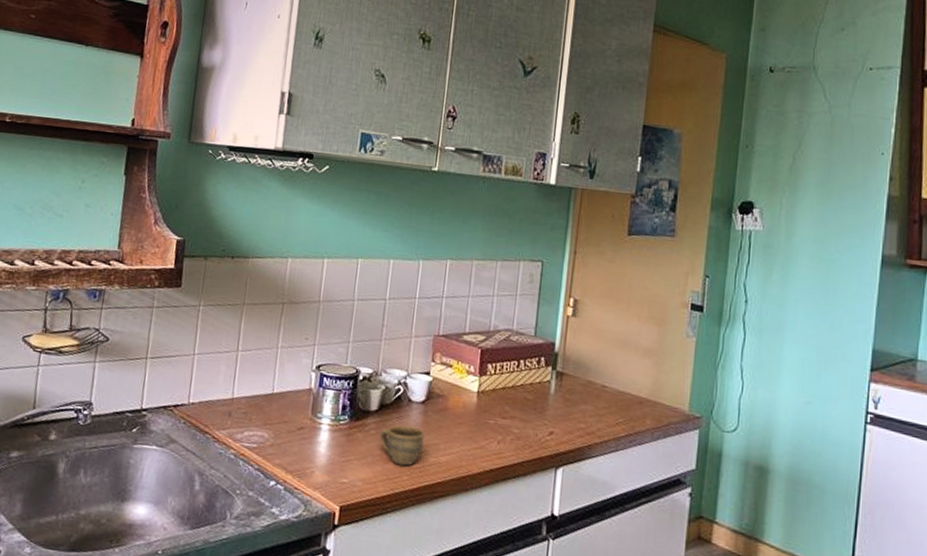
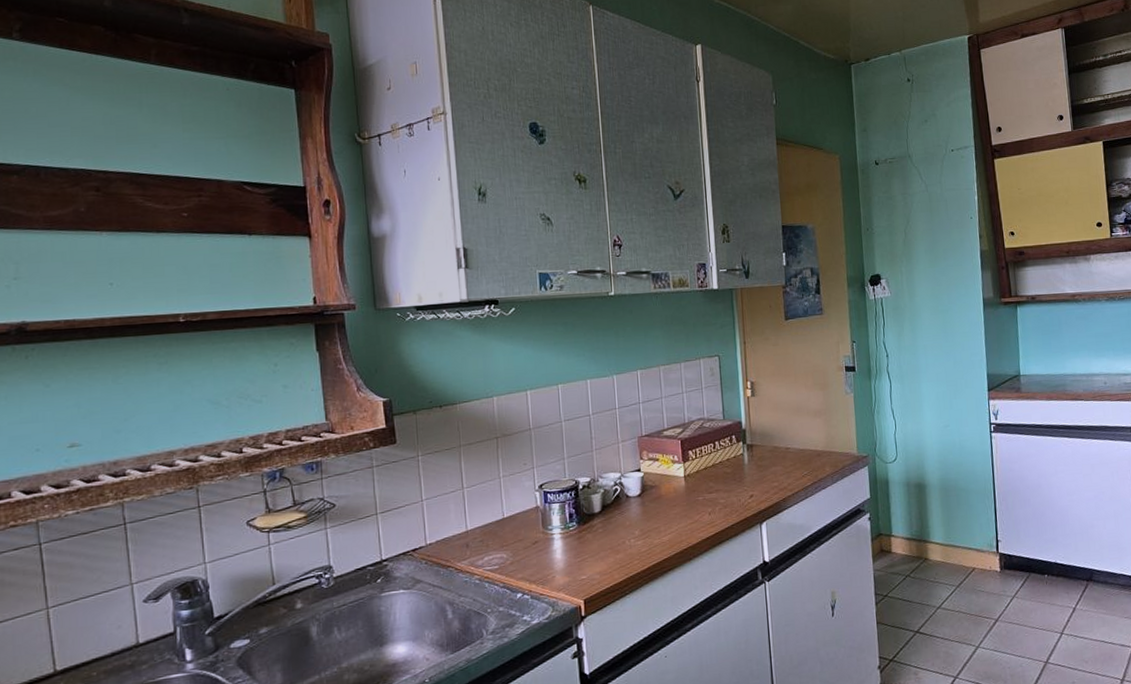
cup: present [379,425,425,466] -> none [607,517,647,553]

